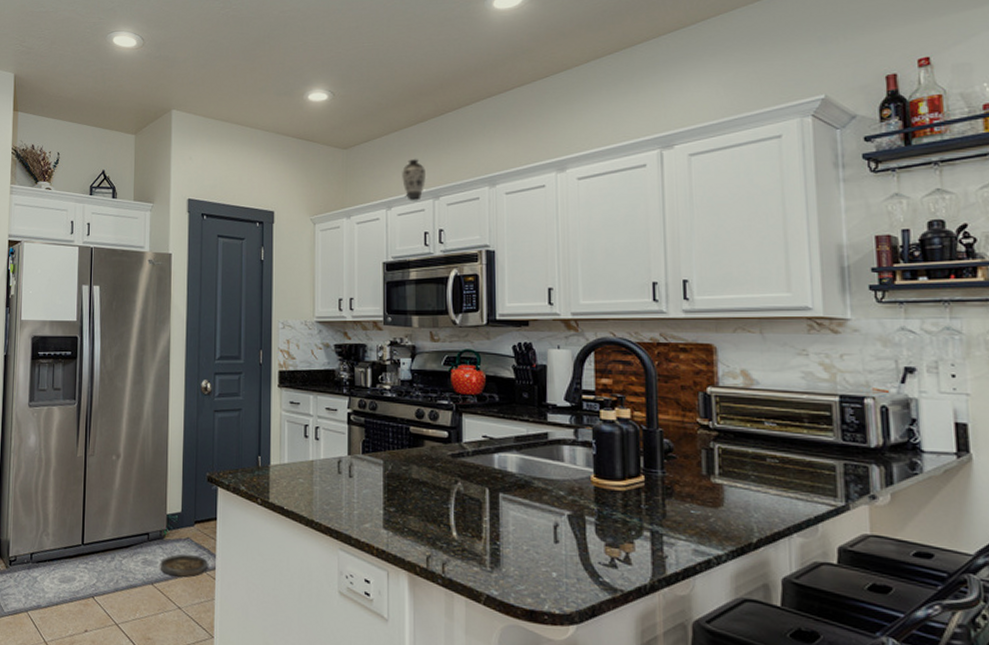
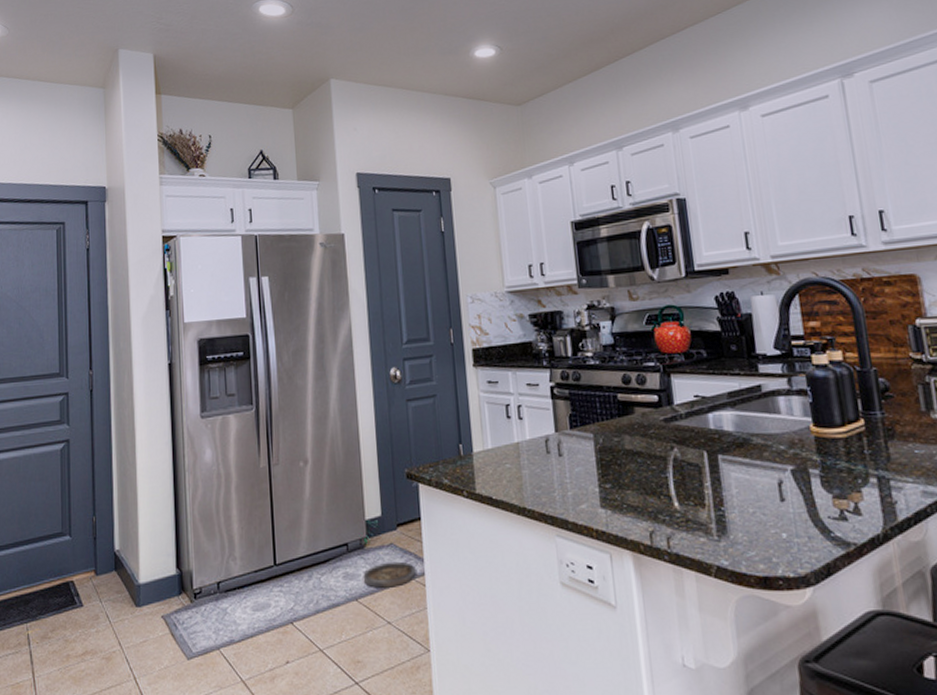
decorative vase: present [402,158,426,201] -> none [581,108,607,155]

